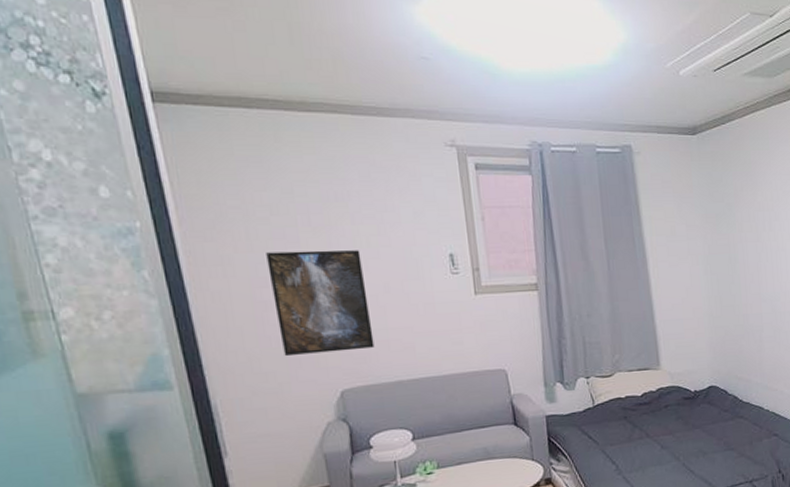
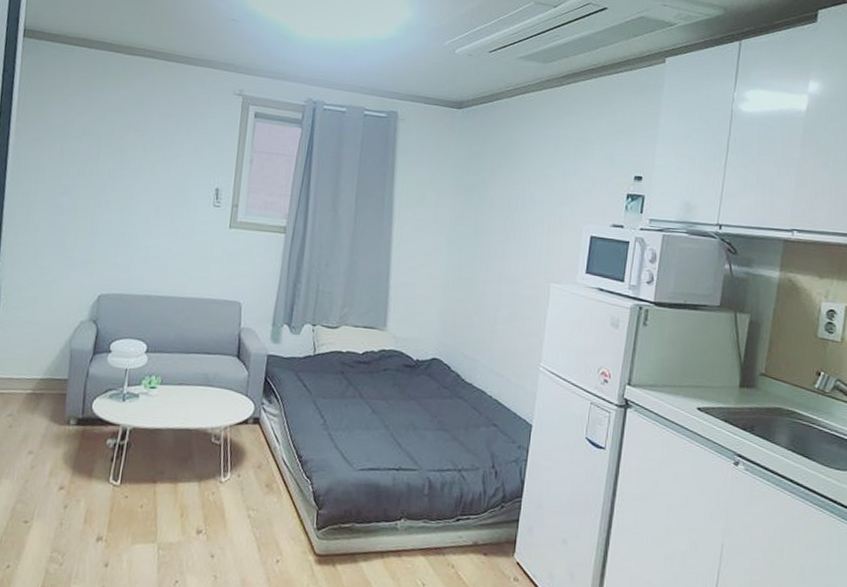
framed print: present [266,250,375,357] -> none [62,165,144,261]

